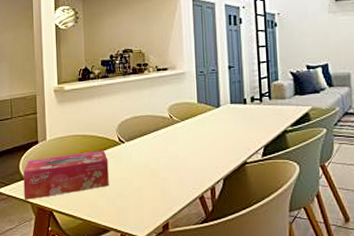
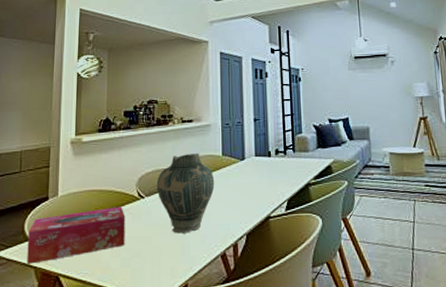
vase: none [135,100,191,177] -> present [156,153,215,234]

